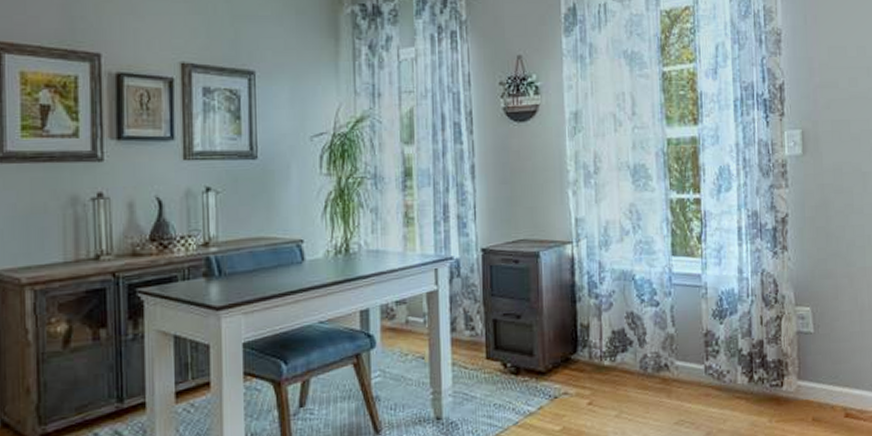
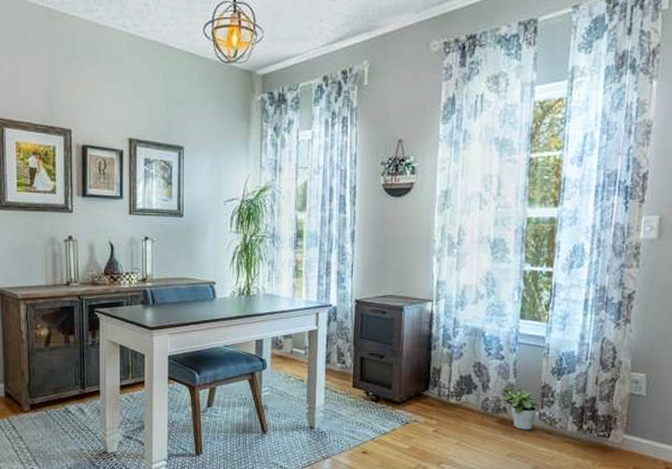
potted plant: none [662,336,705,389] -> present [502,385,541,430]

